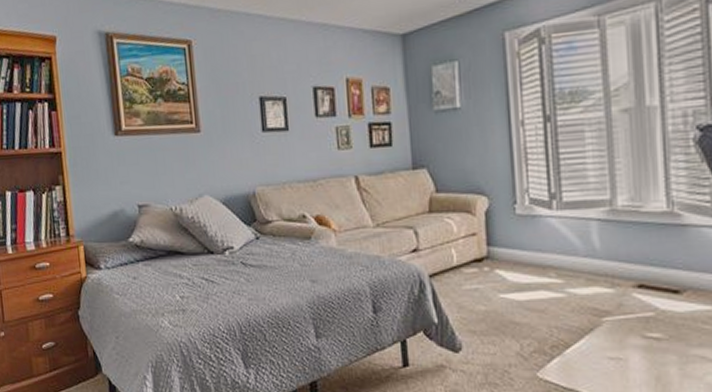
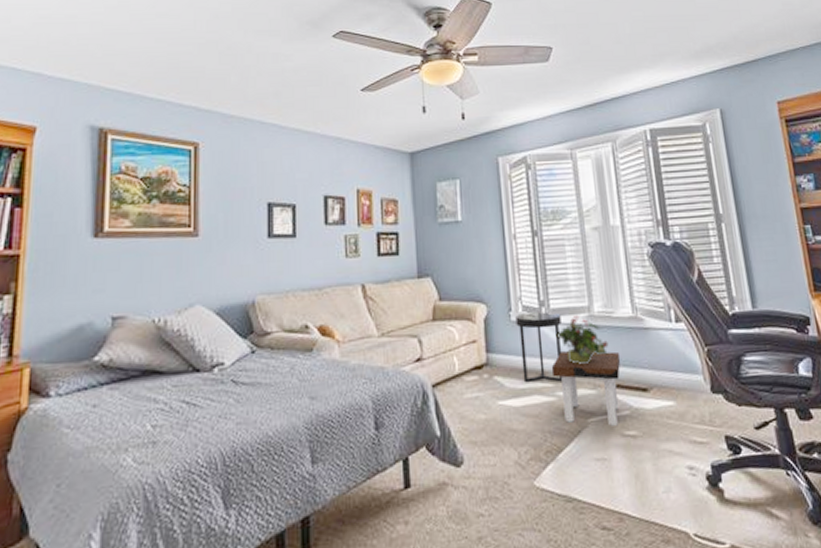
side table: none [521,205,576,279] -> present [515,311,563,383]
side table: none [561,247,648,327] -> present [551,351,621,426]
potted plant: none [569,208,634,261] -> present [556,314,610,364]

